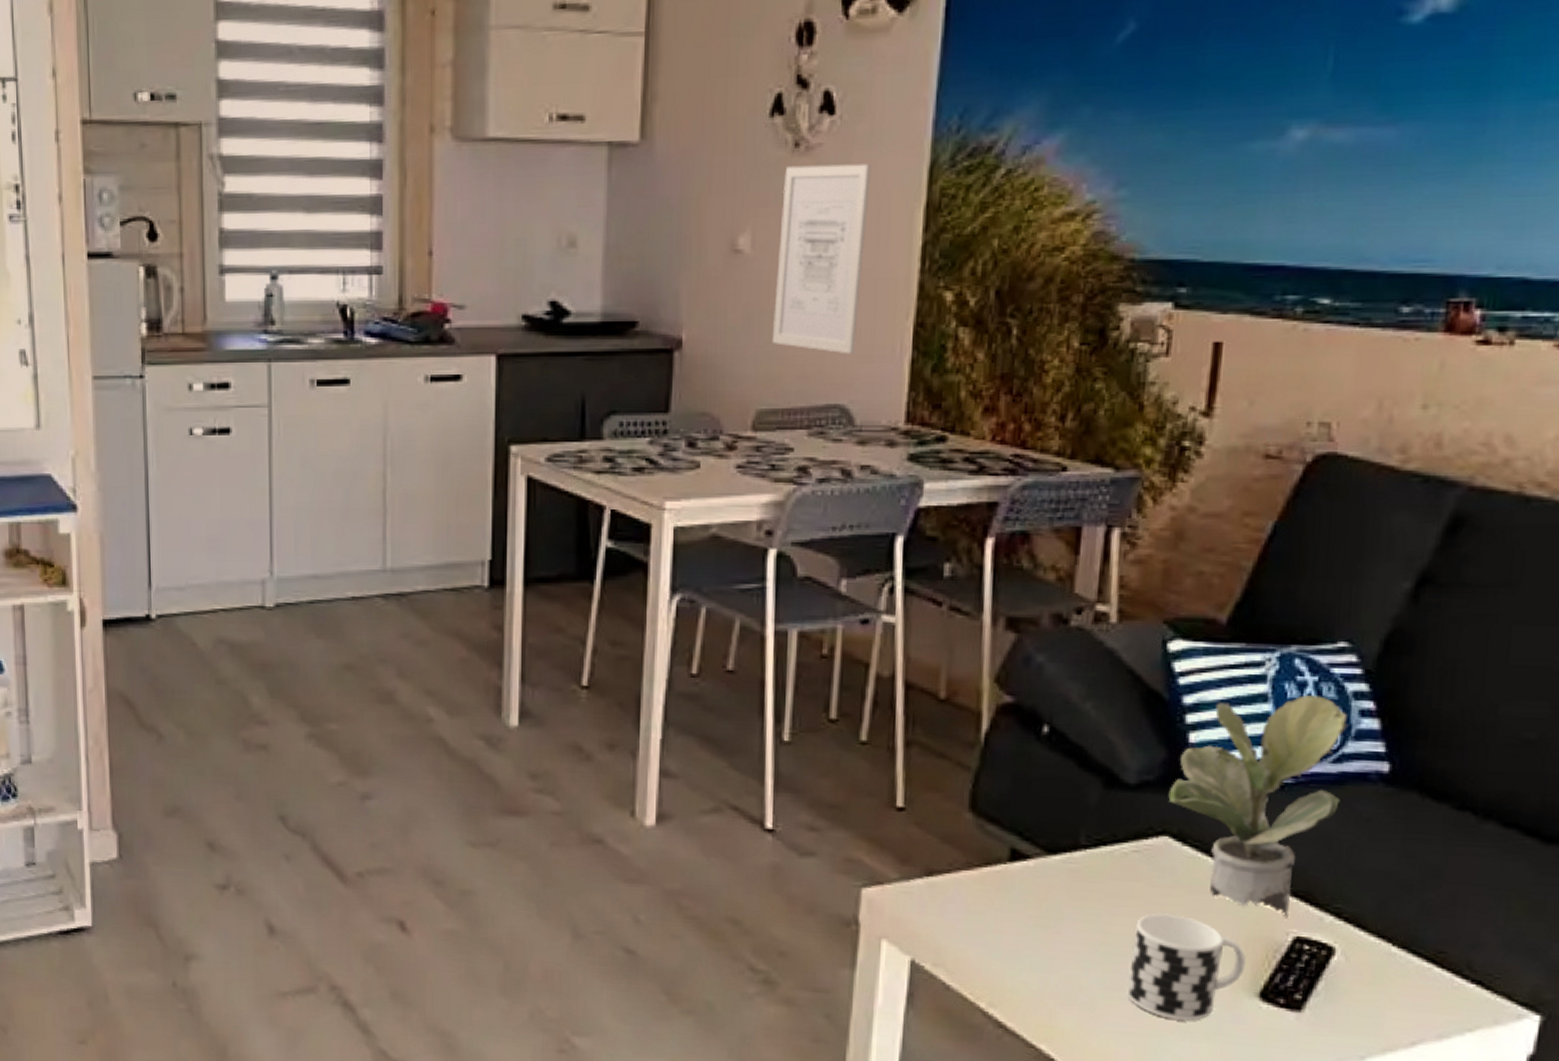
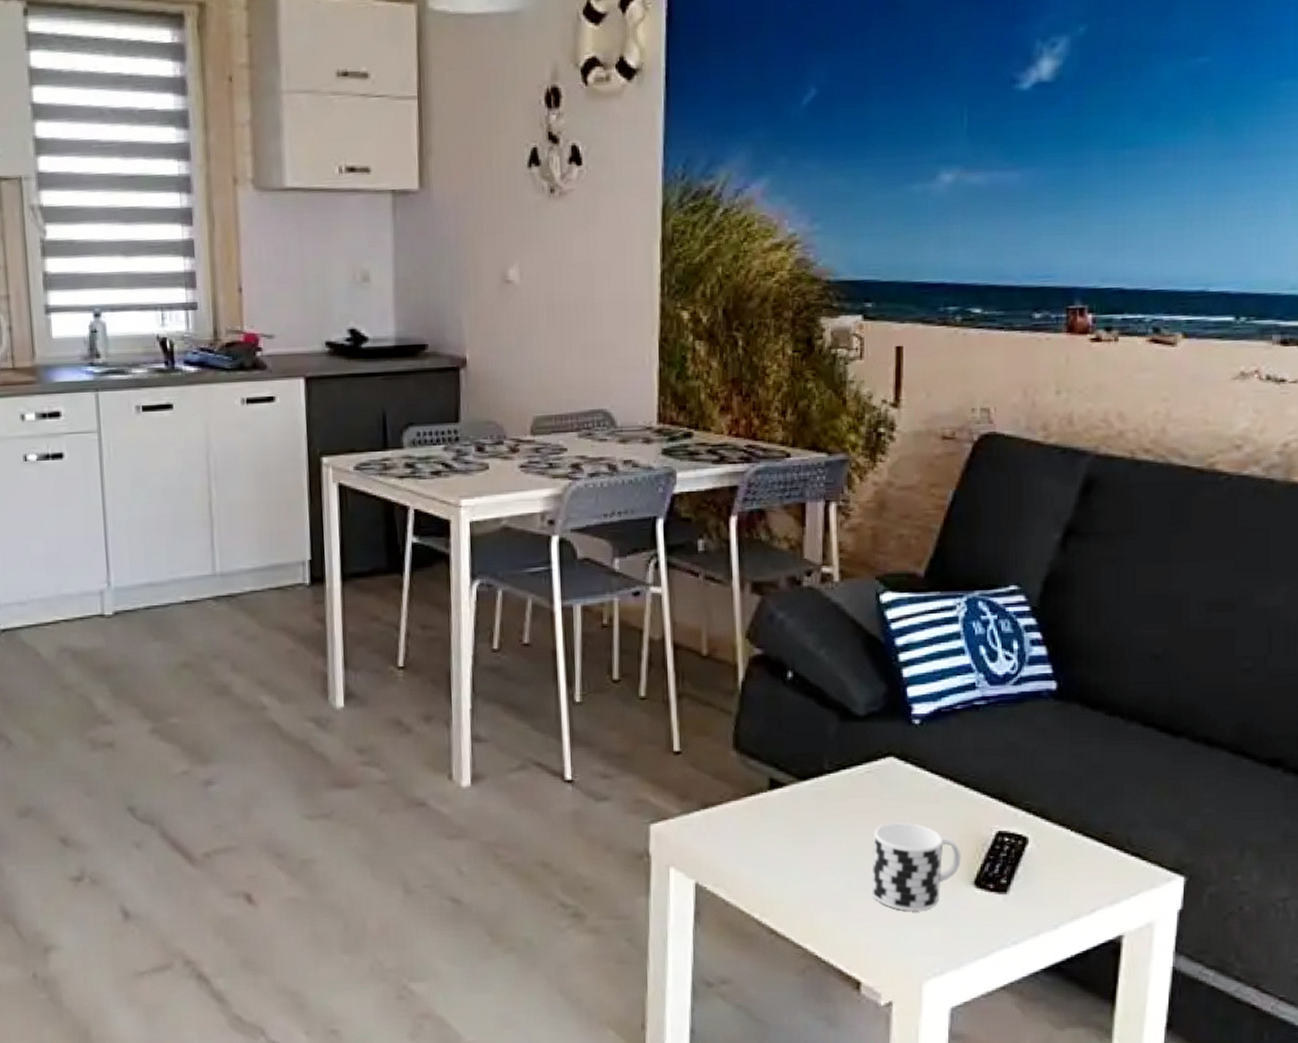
wall art: present [773,163,871,355] -> none [542,206,615,367]
potted plant: present [1168,694,1348,919] -> none [890,630,1023,817]

